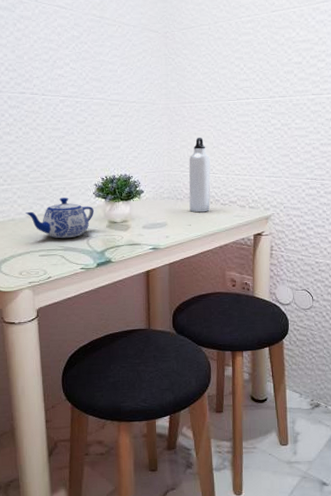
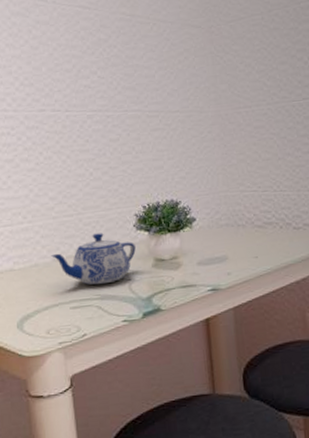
water bottle: present [189,137,211,213] -> none [249,147,281,241]

